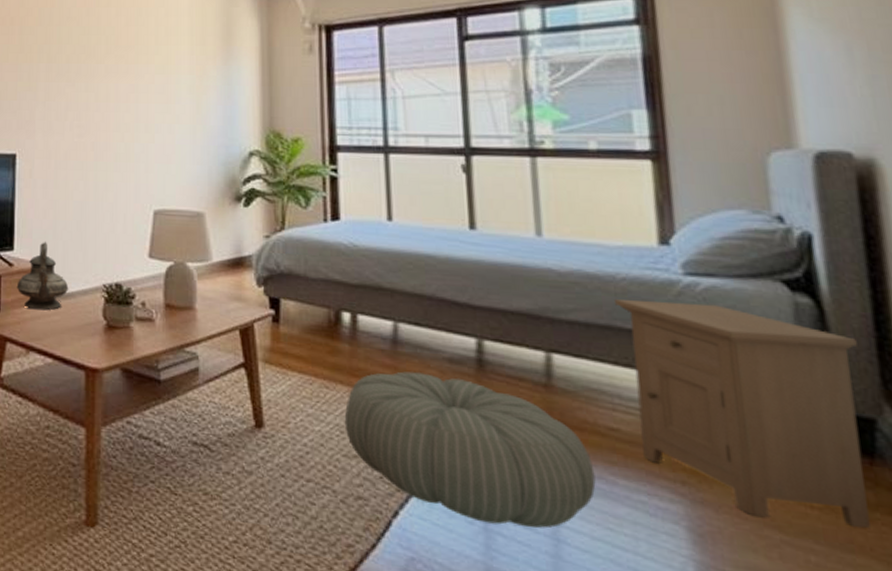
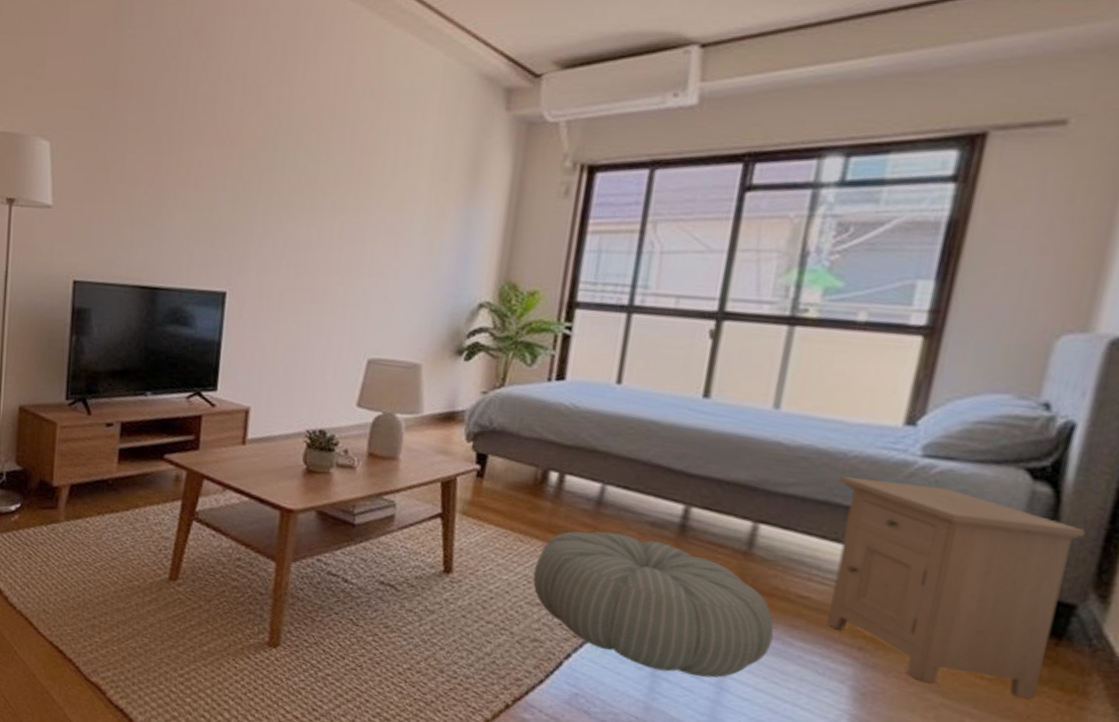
teapot: present [16,241,69,310] -> none [217,383,271,452]

